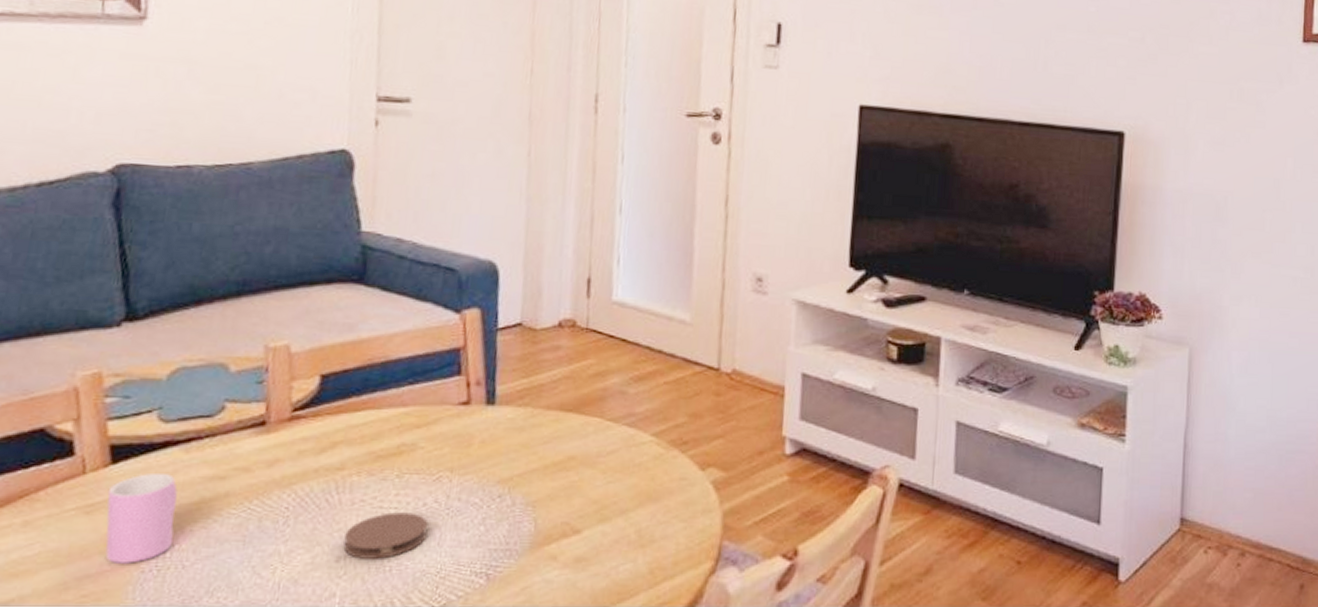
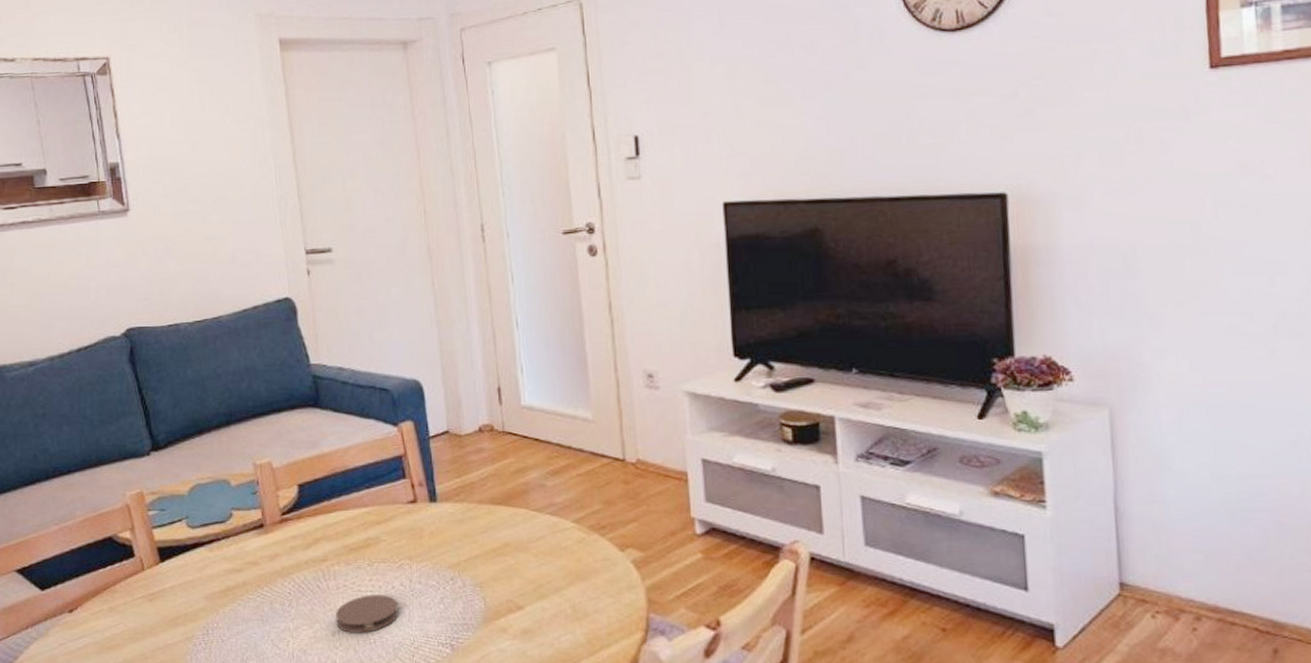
cup: present [105,474,178,564] -> none [161,569,213,639]

